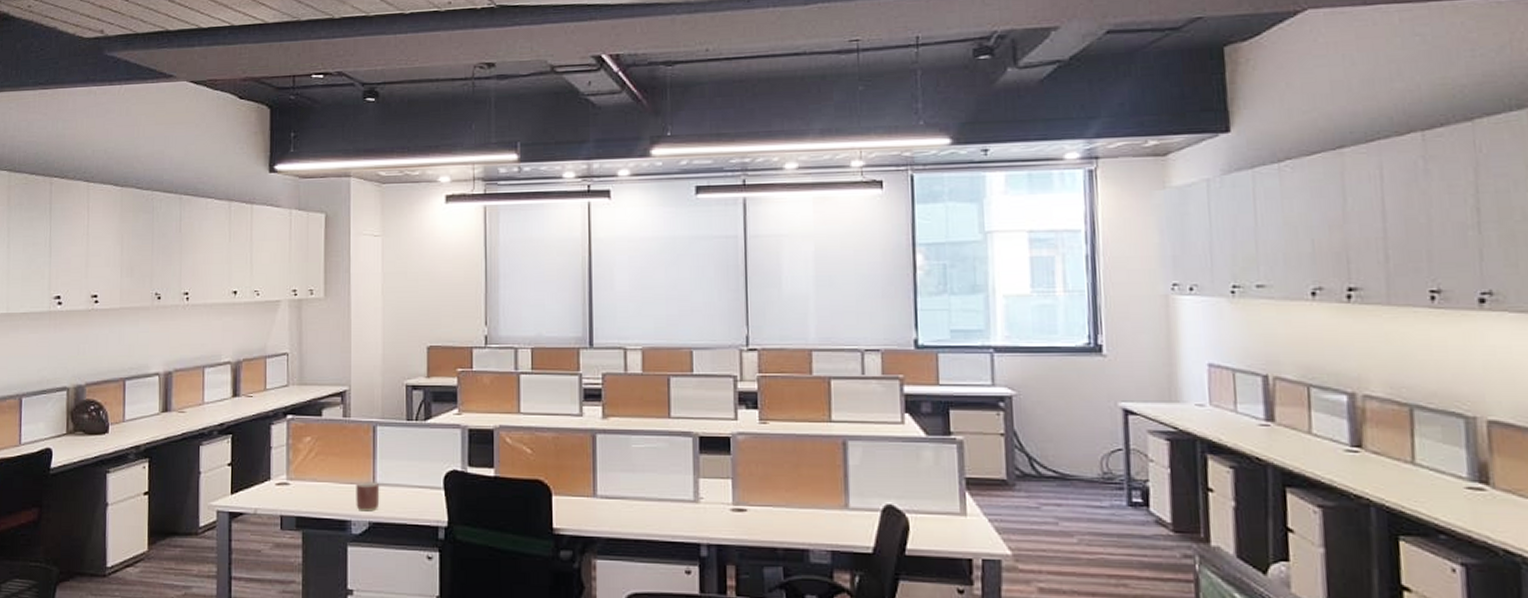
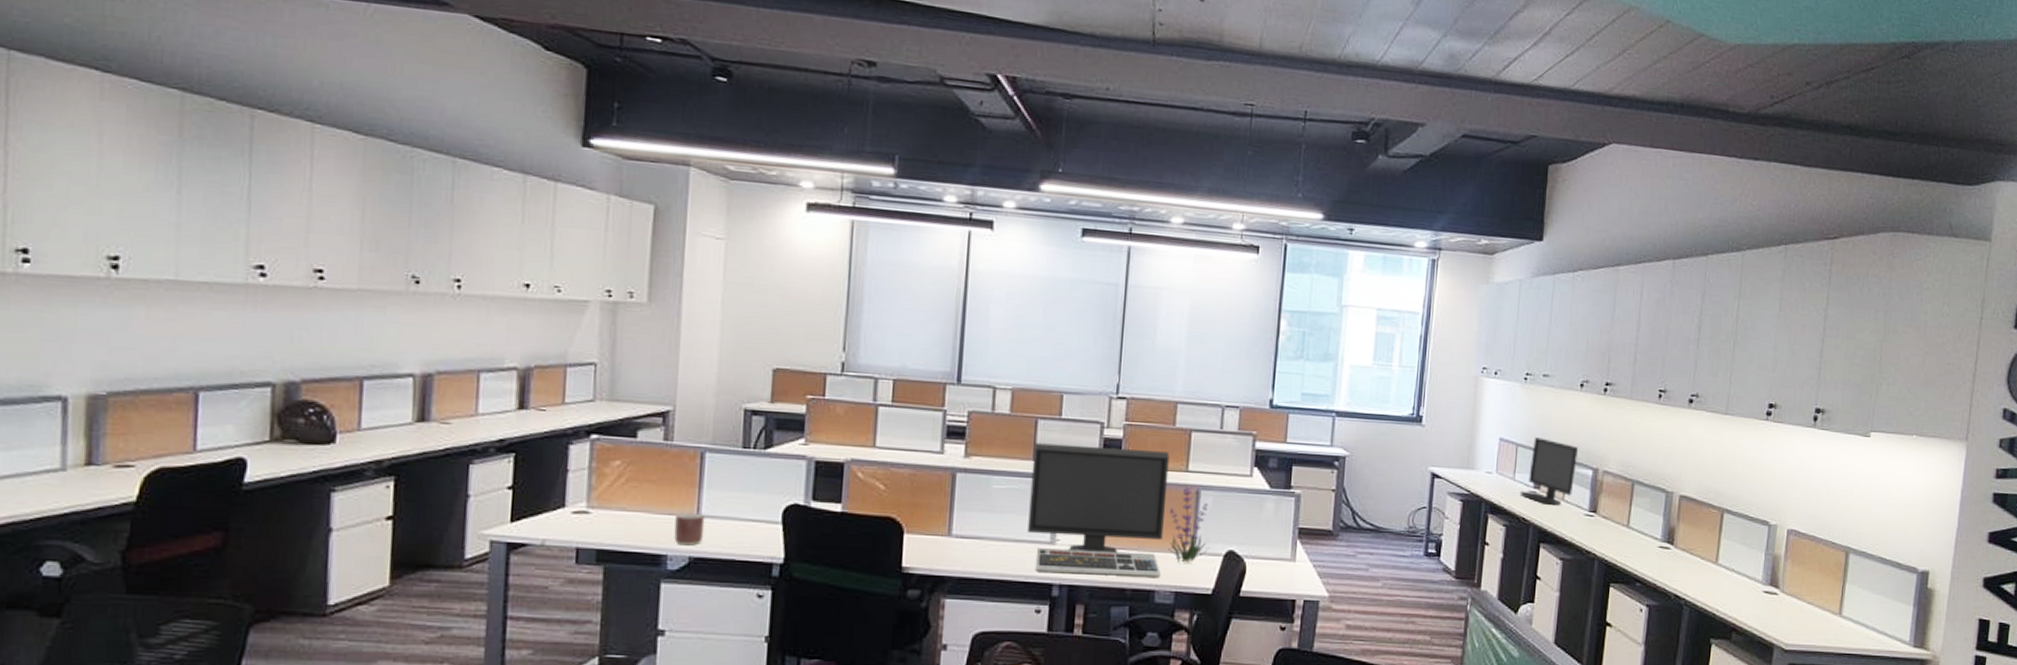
monitor: none [668,400,811,510] -> present [1028,443,1170,553]
computer keyboard: none [682,507,813,535] -> present [1036,548,1160,577]
plant: none [816,437,865,520] -> present [1168,486,1210,563]
computer monitor: none [1246,360,1322,440] -> present [1520,437,1578,505]

